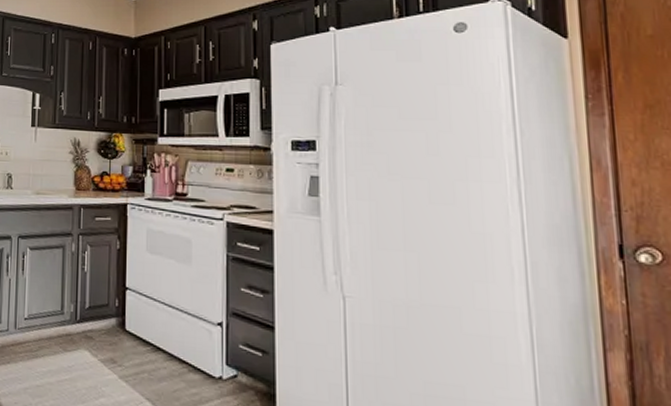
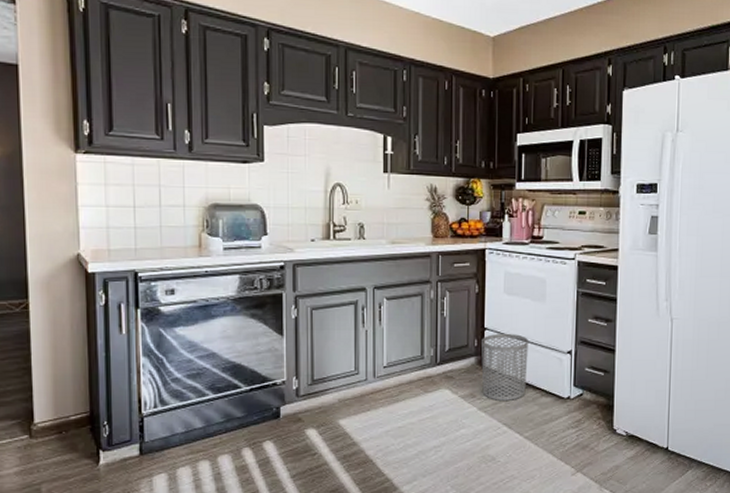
waste bin: none [122,294,173,373] -> present [481,333,528,401]

